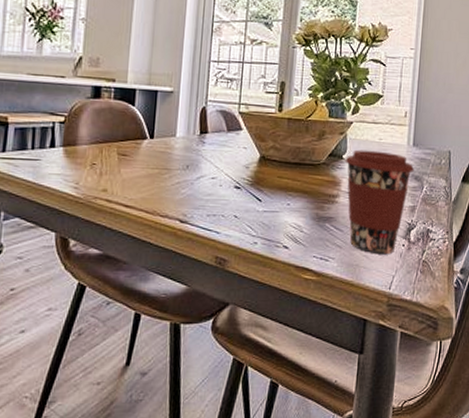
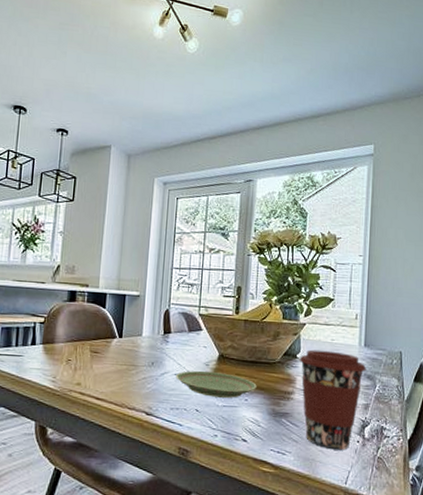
plate: none [213,173,300,203] -> present [176,370,257,398]

